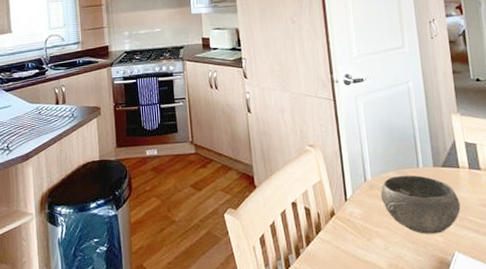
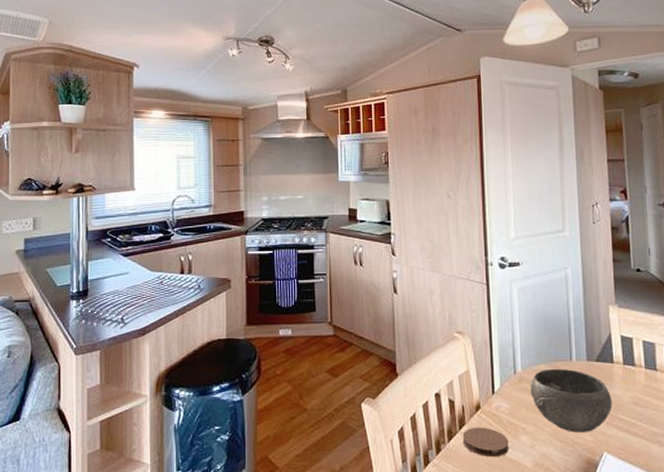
coaster: none [319,231,364,260] -> present [462,427,509,458]

